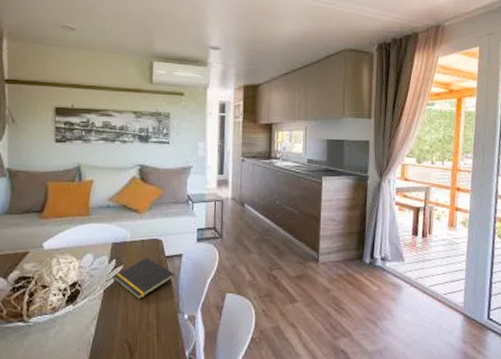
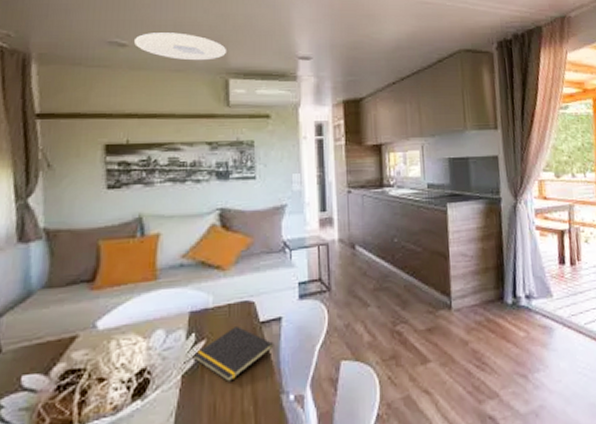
ceiling light: none [80,20,154,45] -> present [133,32,227,61]

